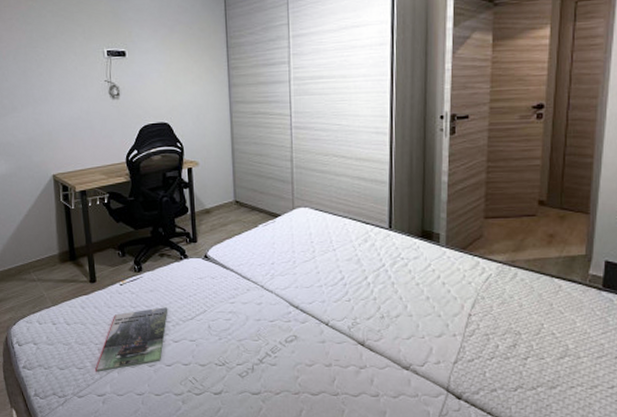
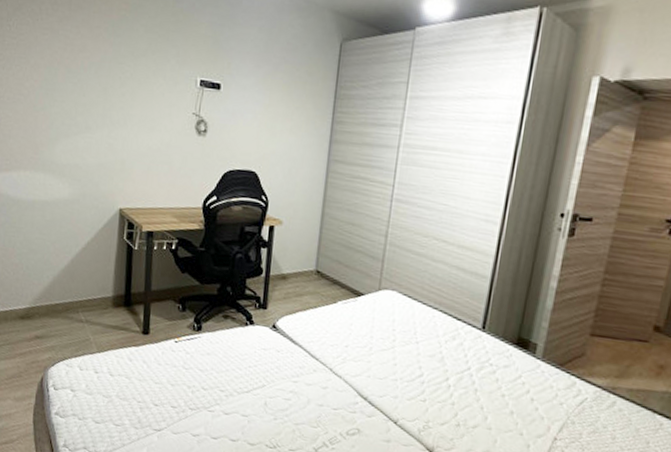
magazine: present [95,307,167,372] -> none [134,372,222,432]

